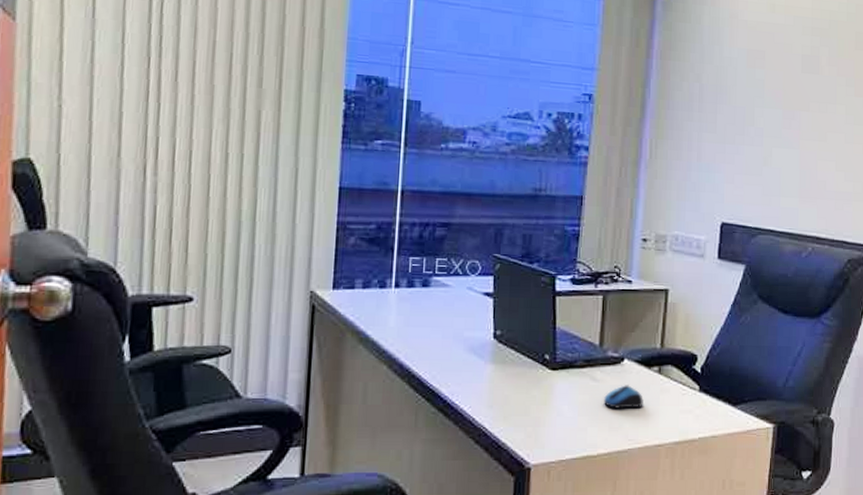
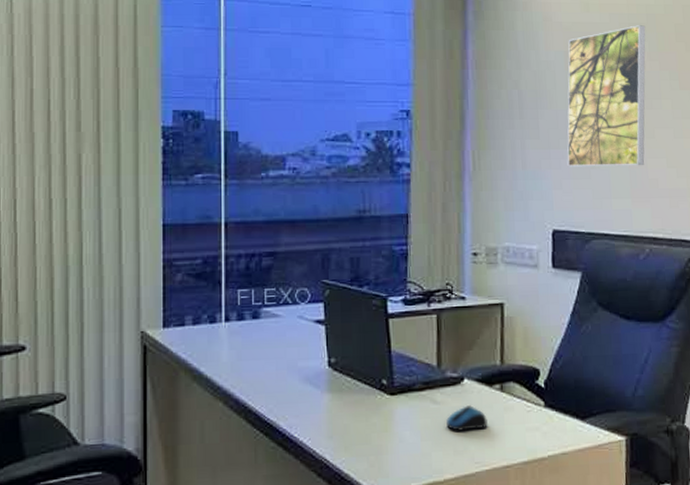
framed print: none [741,30,828,167] -> present [567,25,646,167]

